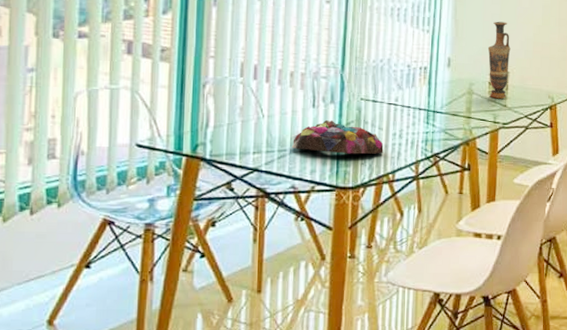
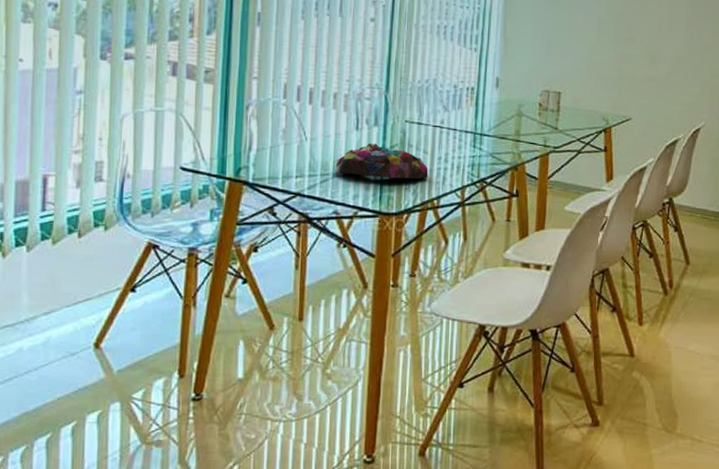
vase: present [487,21,511,99] -> none [538,38,563,121]

